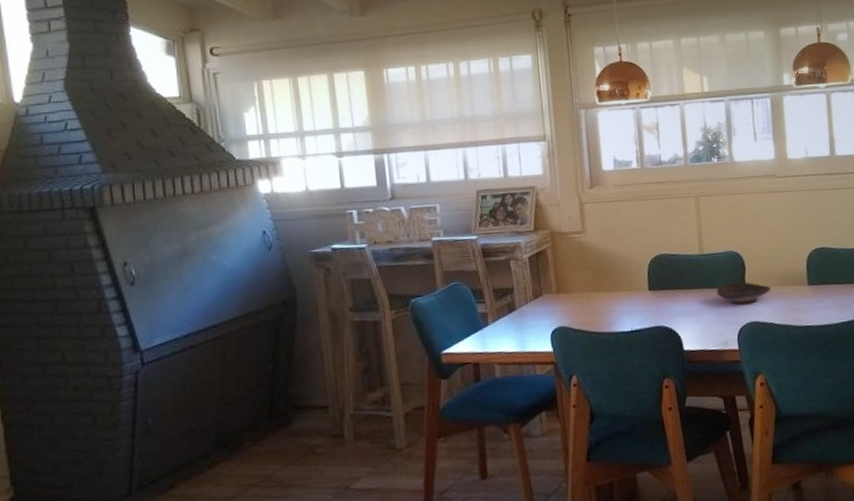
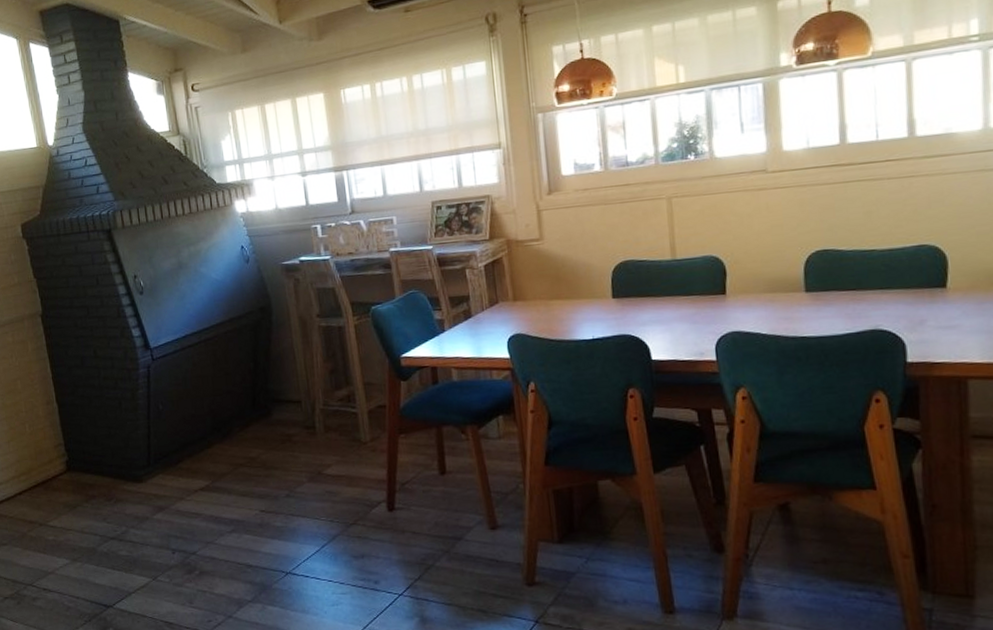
decorative bowl: present [716,281,772,306] -> none [690,288,759,314]

